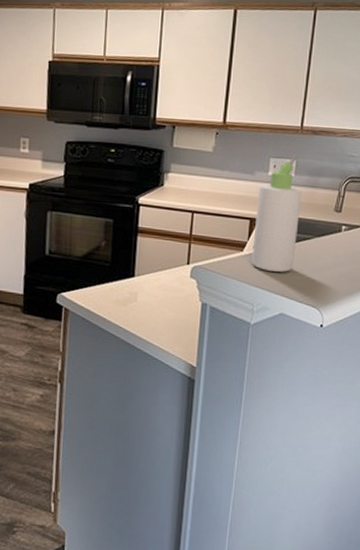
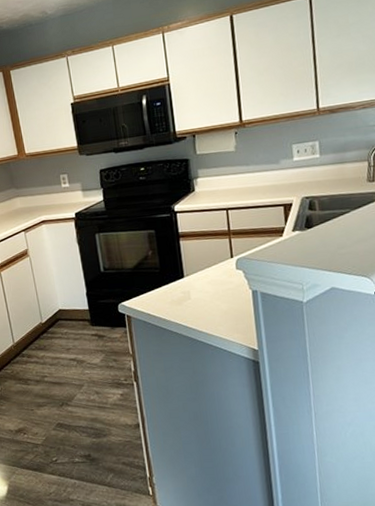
bottle: present [251,155,302,272] -> none [286,136,336,250]

